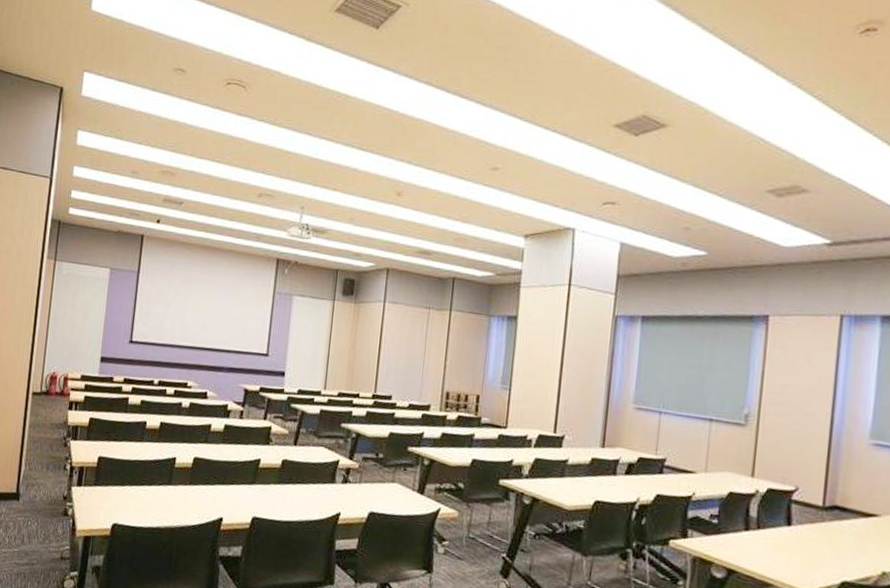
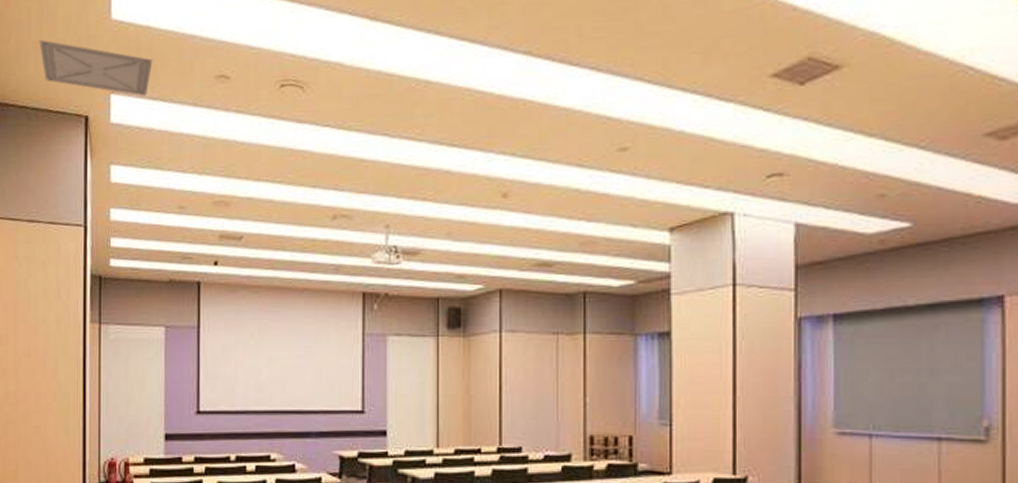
ceiling vent: none [27,19,123,77] -> present [39,39,153,97]

